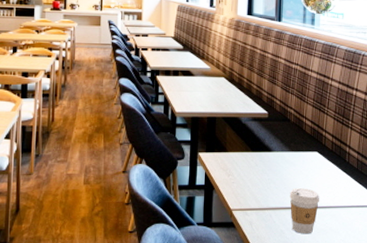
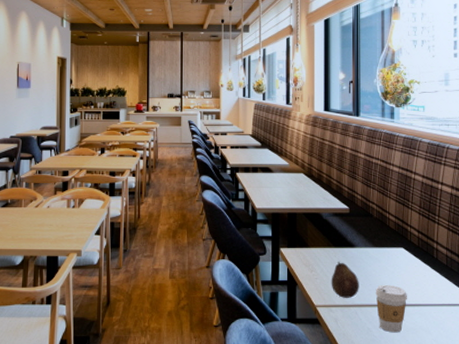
fruit: none [247,166,275,201] -> present [331,262,359,298]

